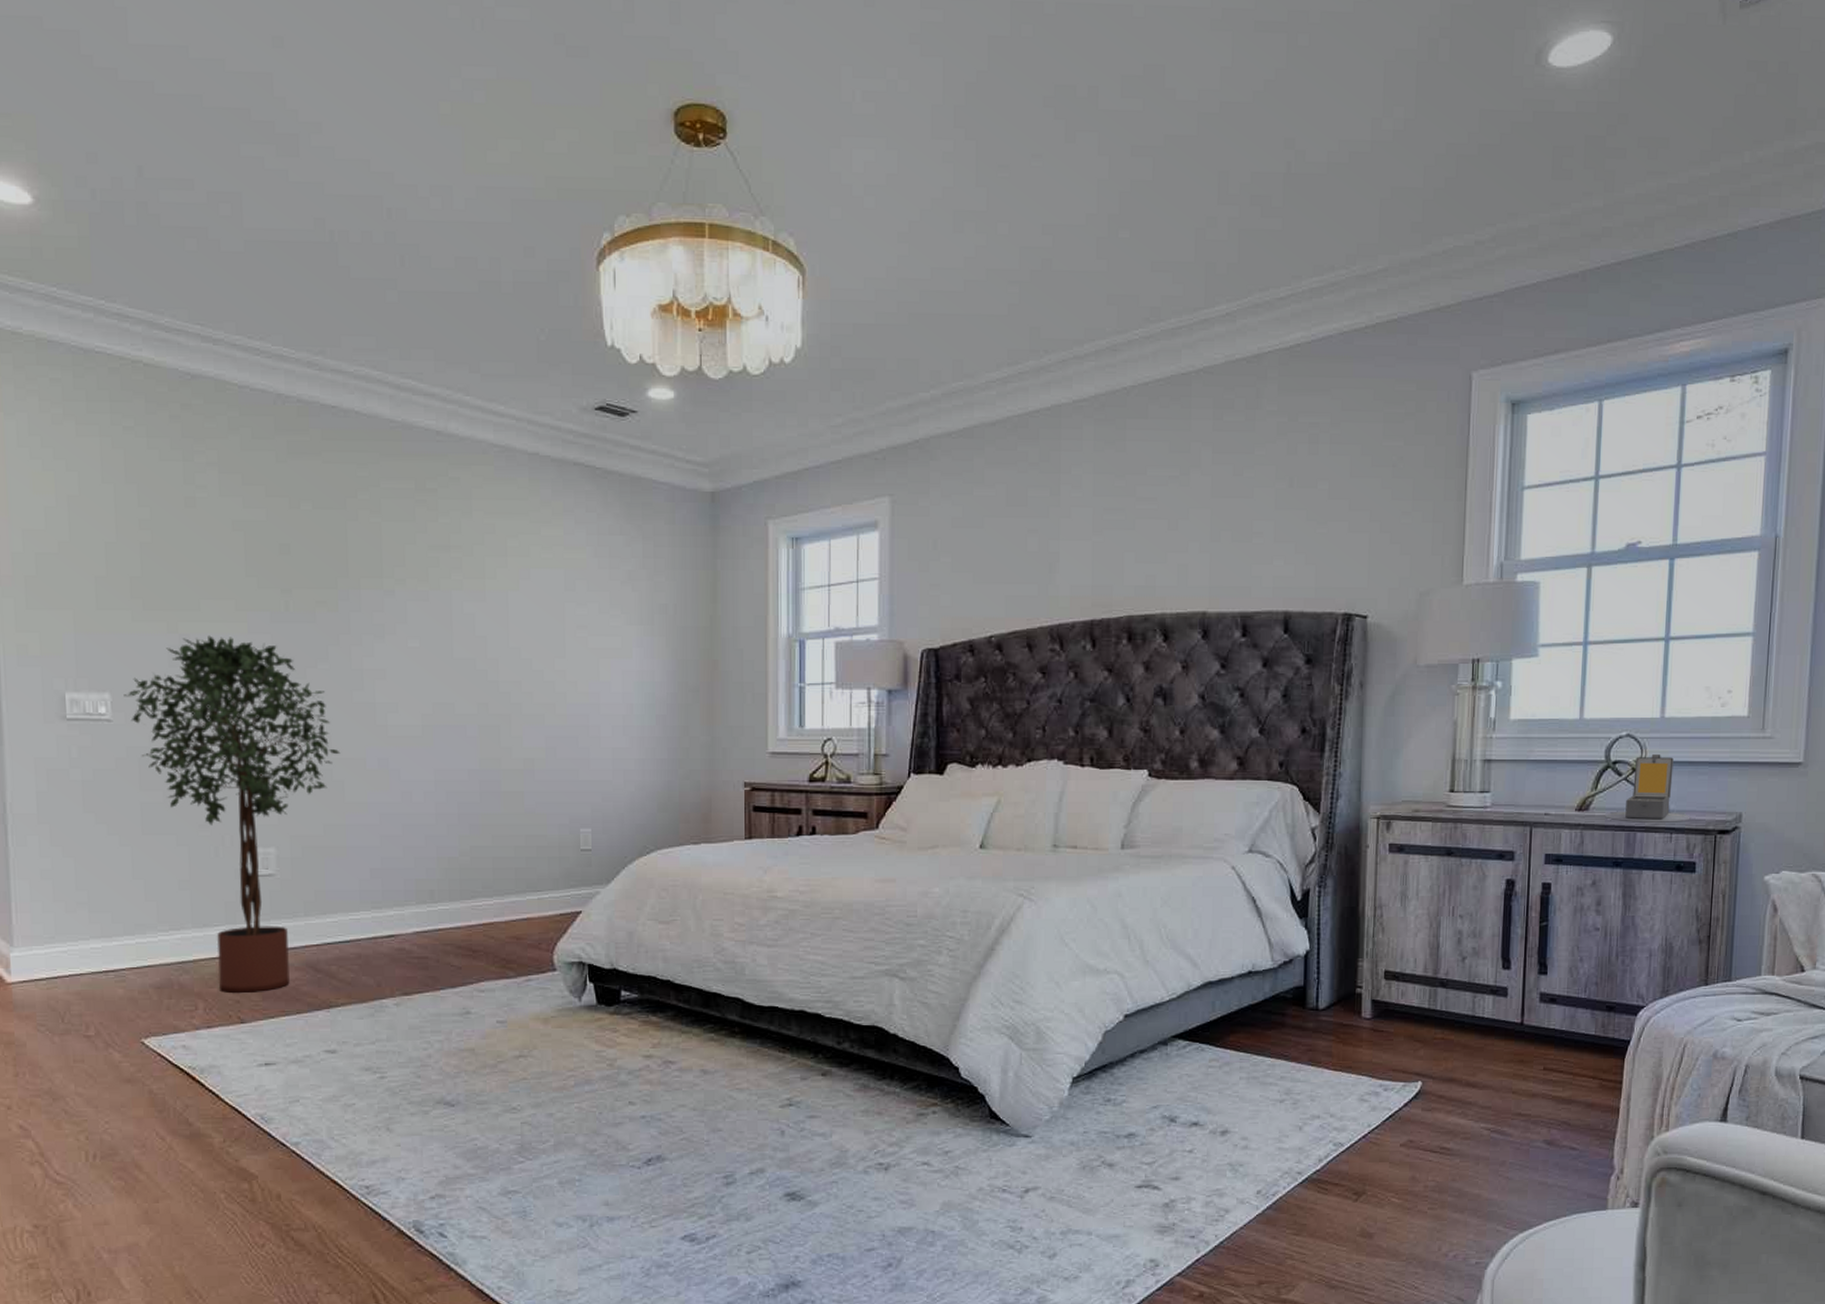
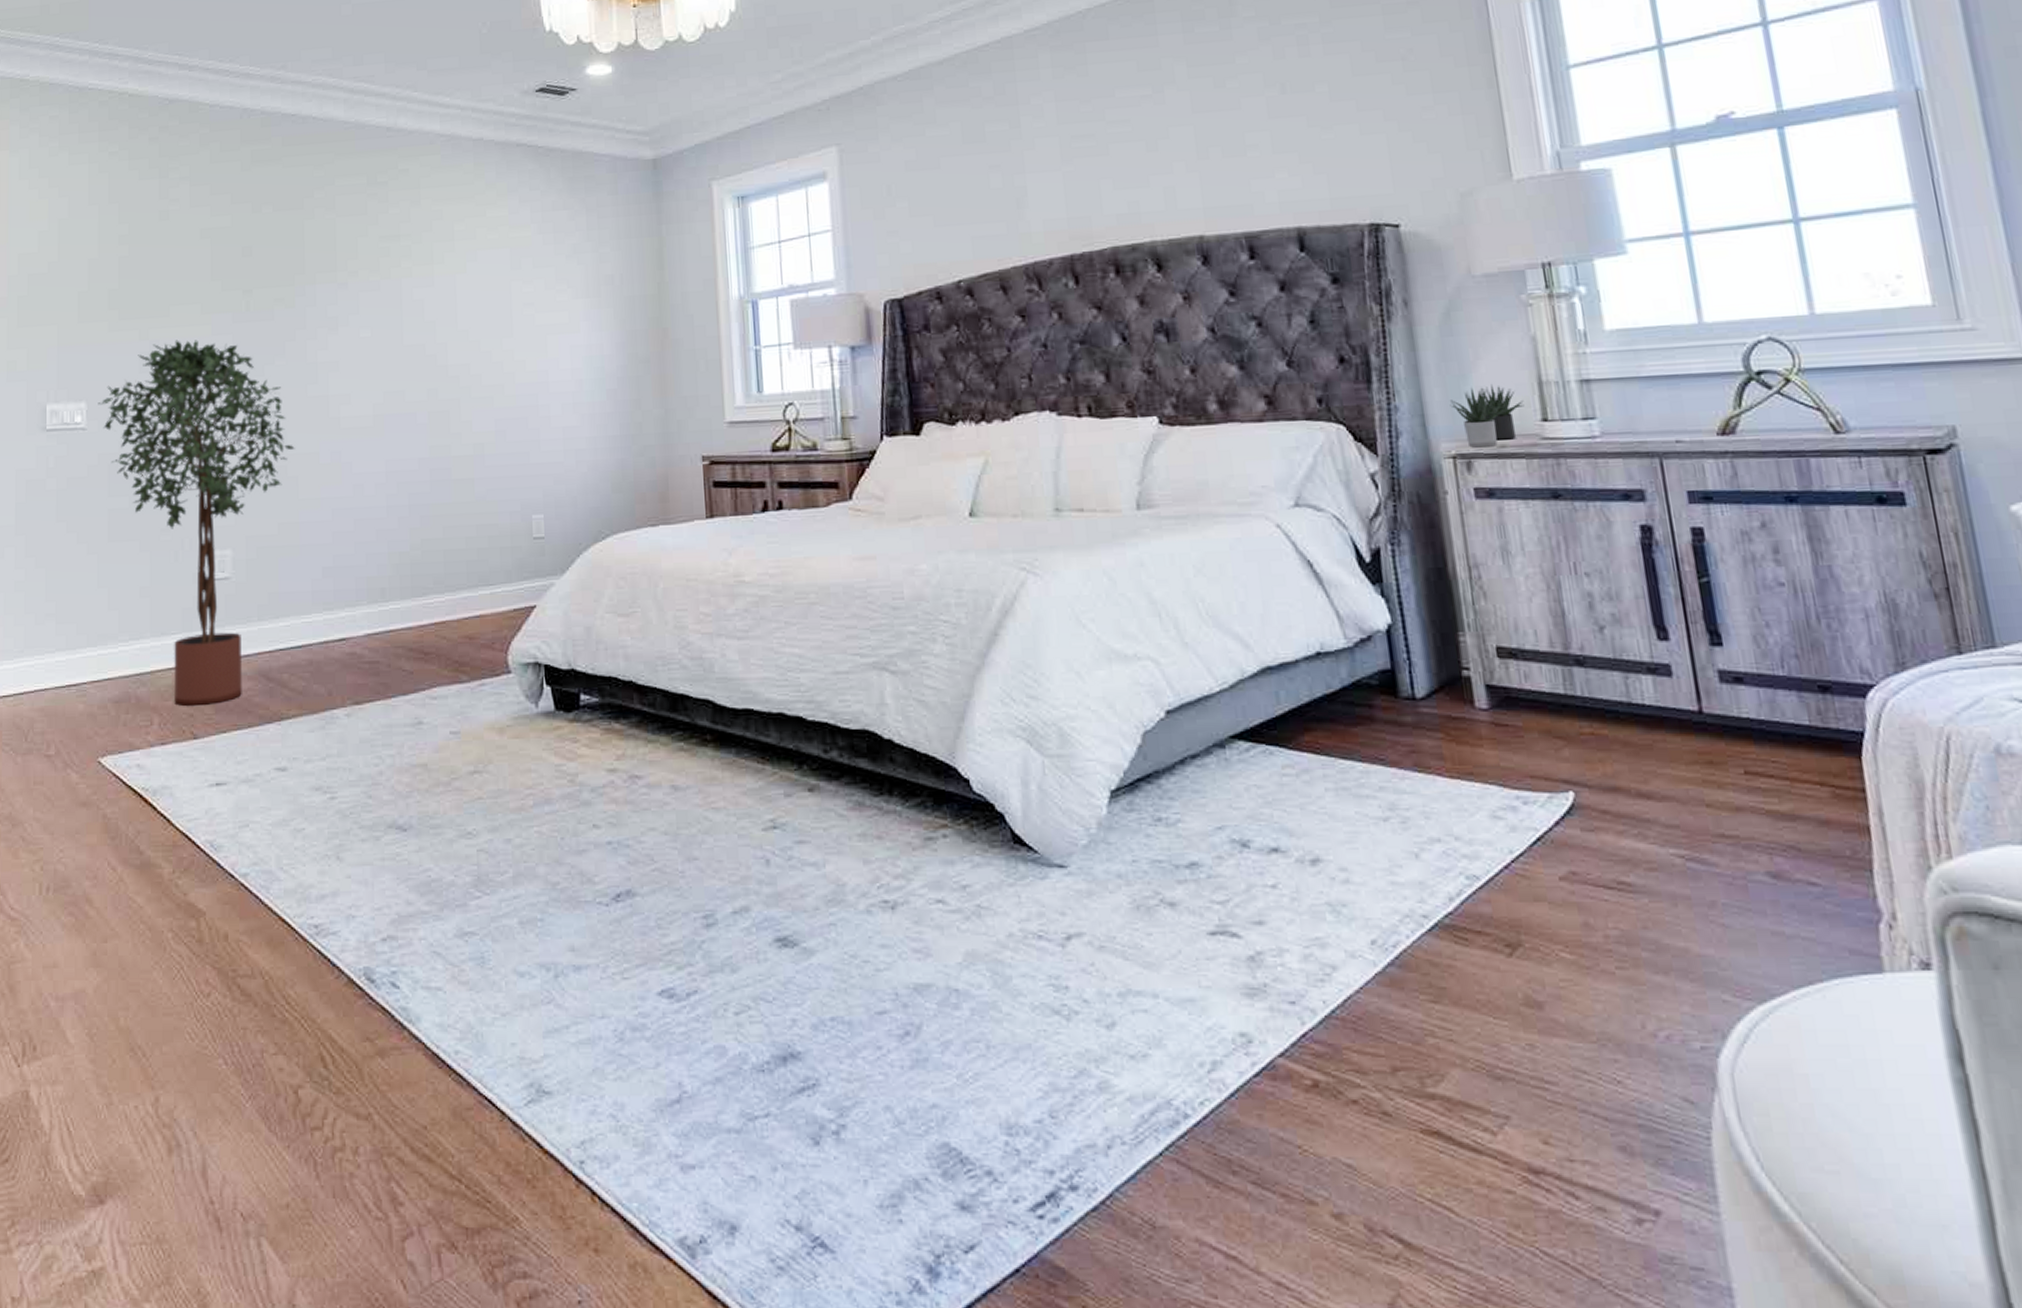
succulent plant: none [1382,758,1439,812] -> present [1450,383,1525,449]
jewelry box: present [1605,753,1691,824] -> none [1760,358,1883,446]

